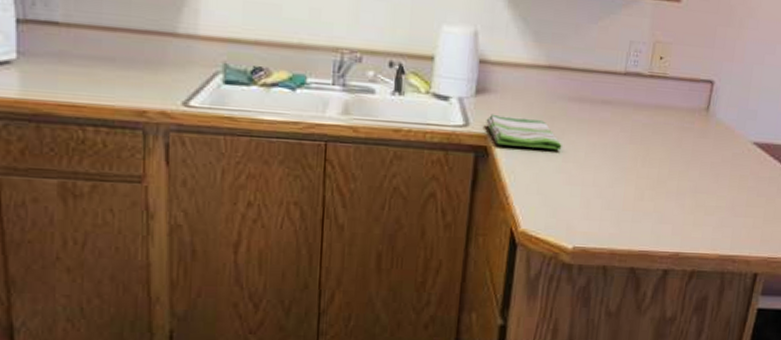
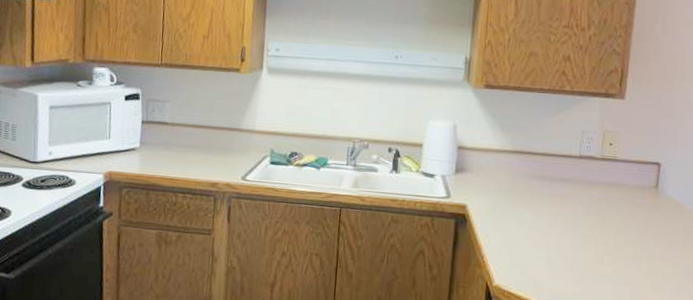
dish towel: present [486,114,562,151] -> none [464,188,528,219]

